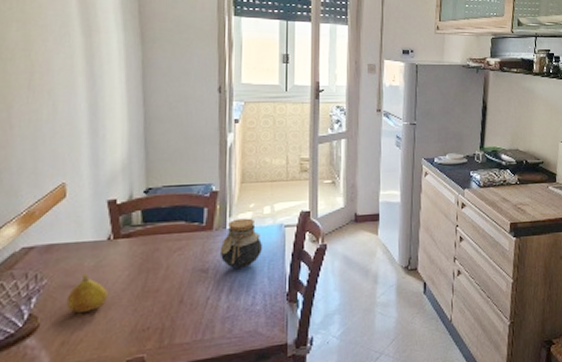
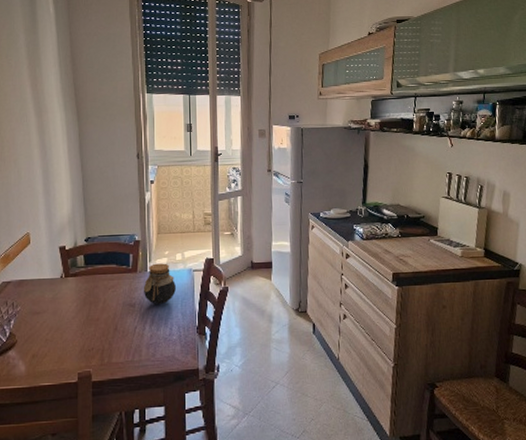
fruit: present [66,274,108,313] -> none [34,304,63,333]

